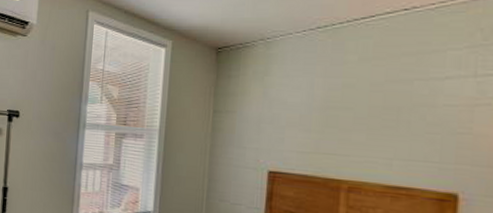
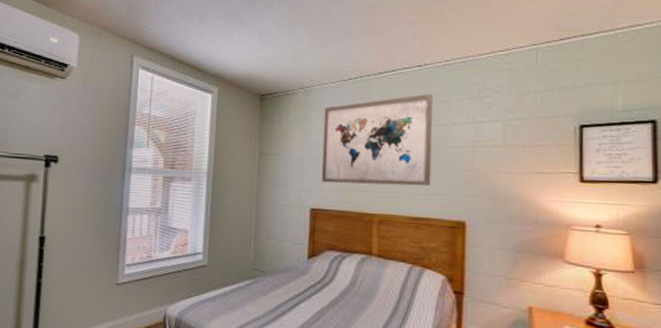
wall art: none [281,41,423,152] -> present [321,93,434,187]

